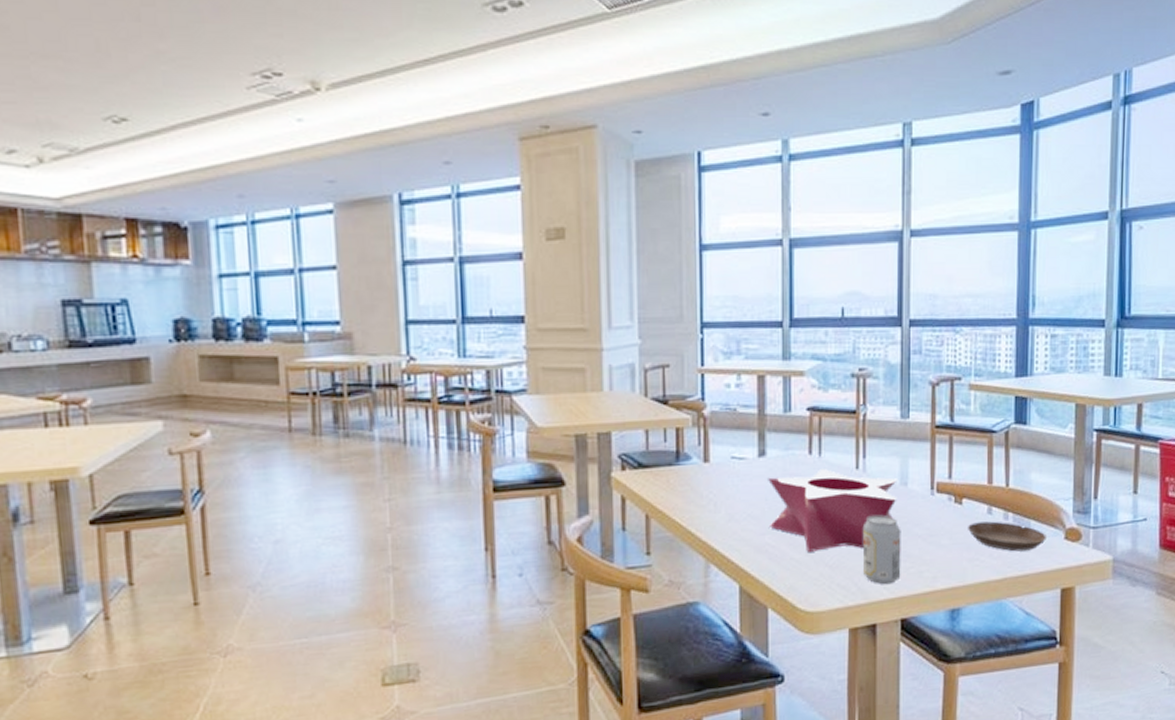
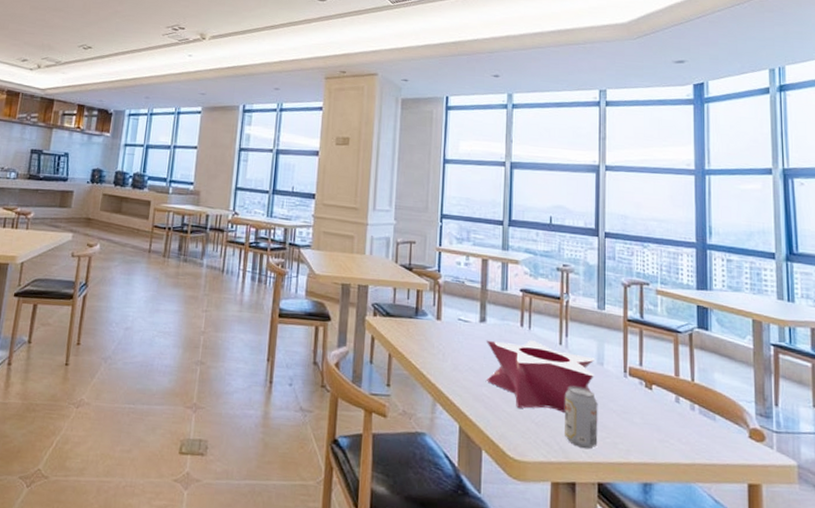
saucer: present [967,521,1048,552] -> none [657,408,732,443]

